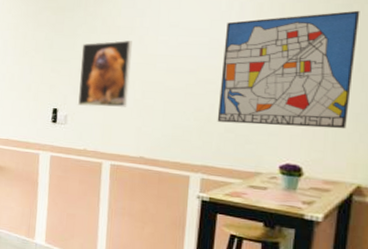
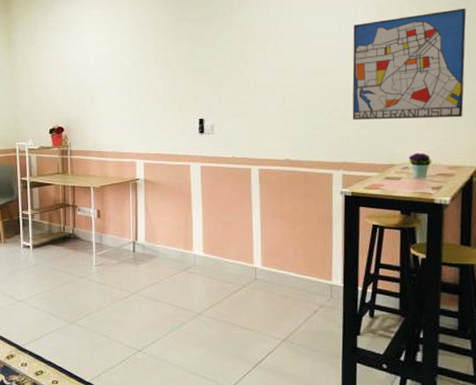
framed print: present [78,40,132,107] -> none [222,47,270,114]

